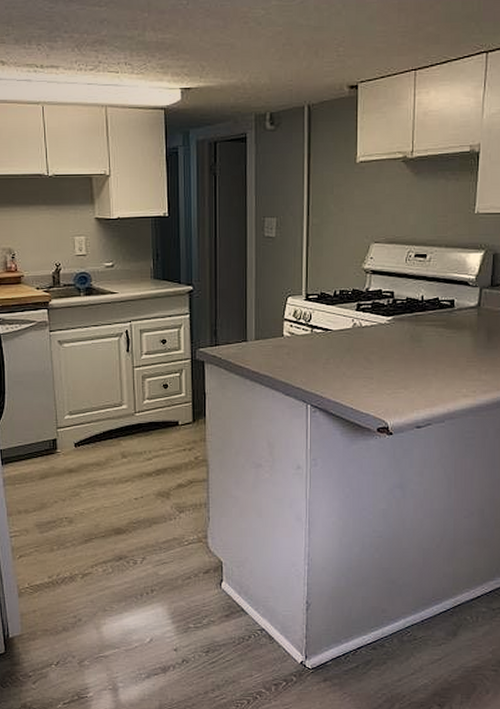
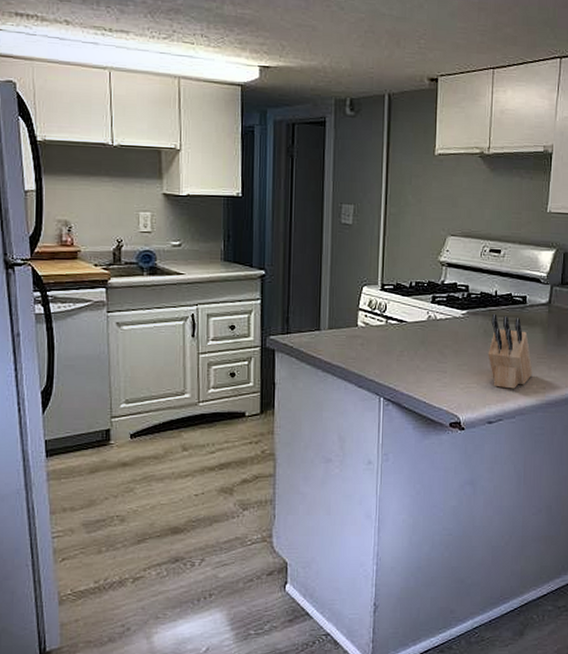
knife block: none [415,318,462,393] -> present [488,313,533,389]

